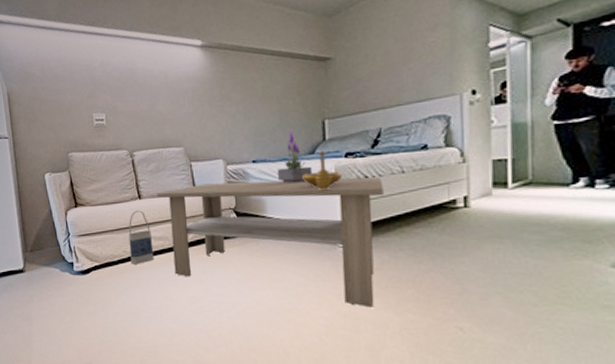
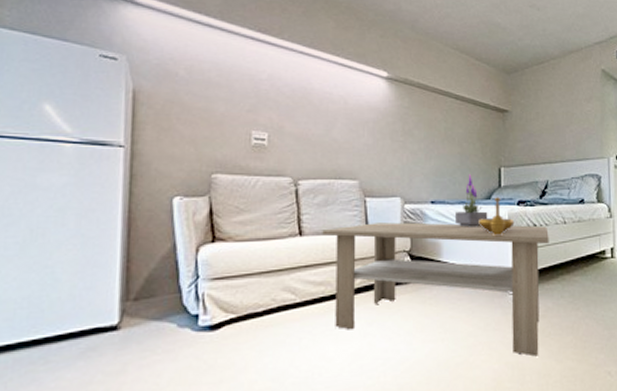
bag: present [128,210,154,264] -> none [280,249,312,316]

